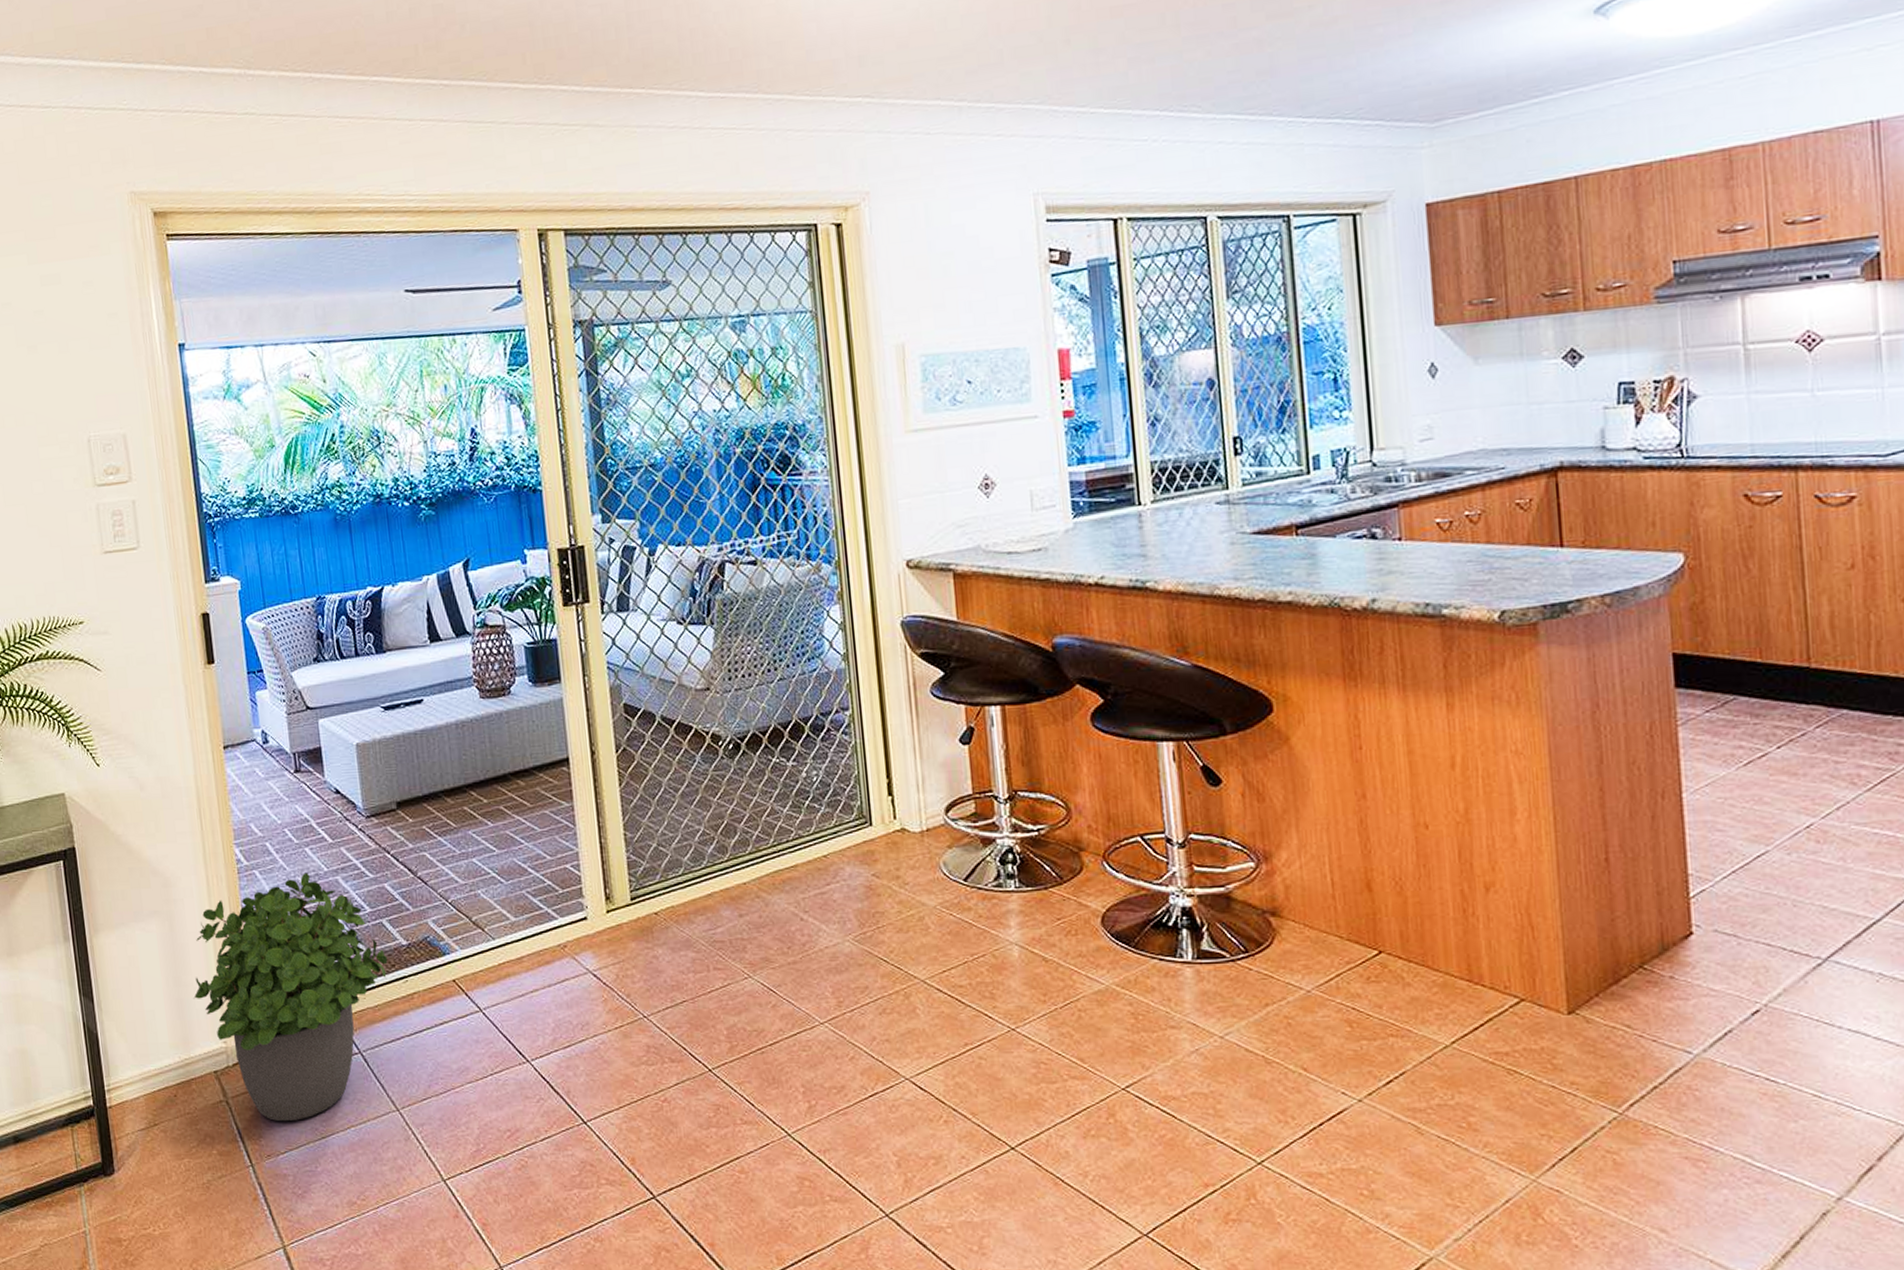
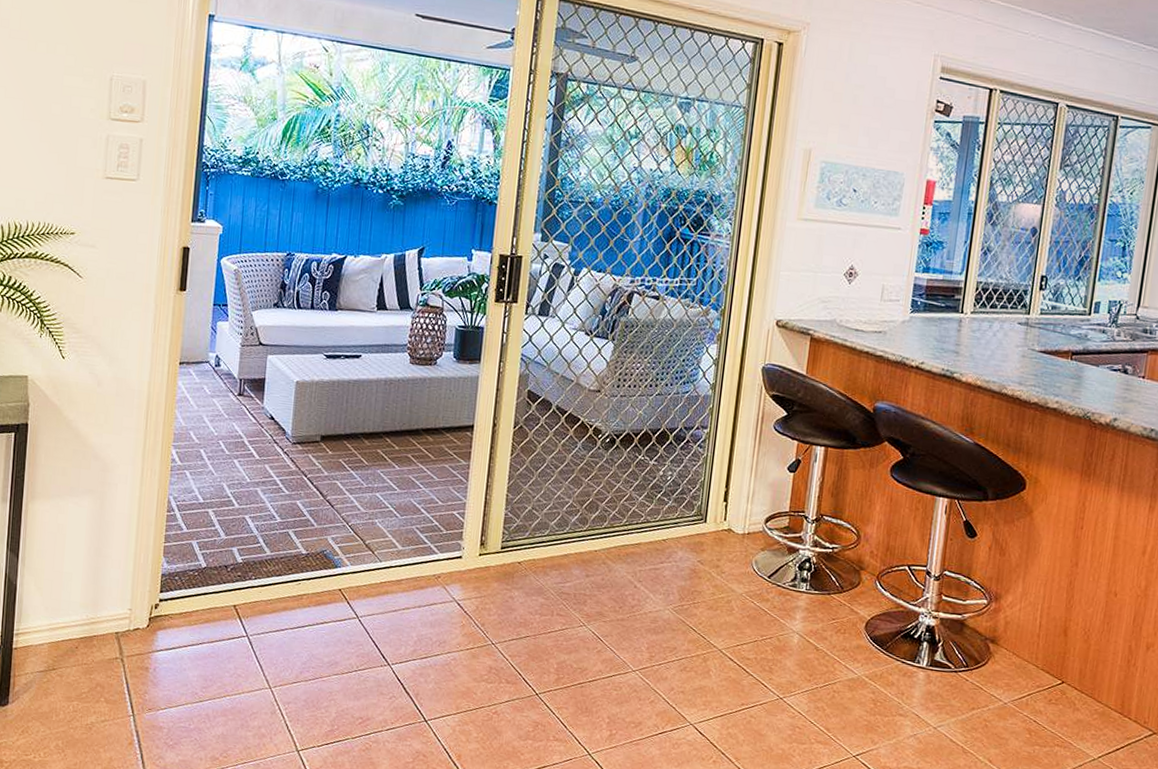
potted plant: present [193,872,388,1122] -> none [110,480,287,684]

